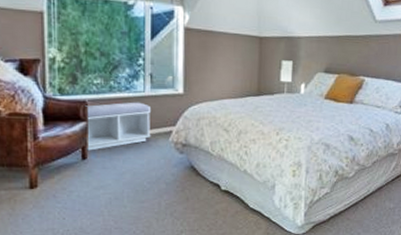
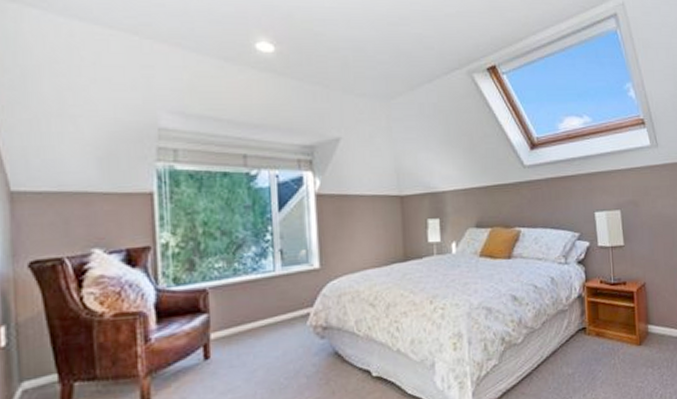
bench: present [85,102,152,151] -> none [205,283,286,348]

